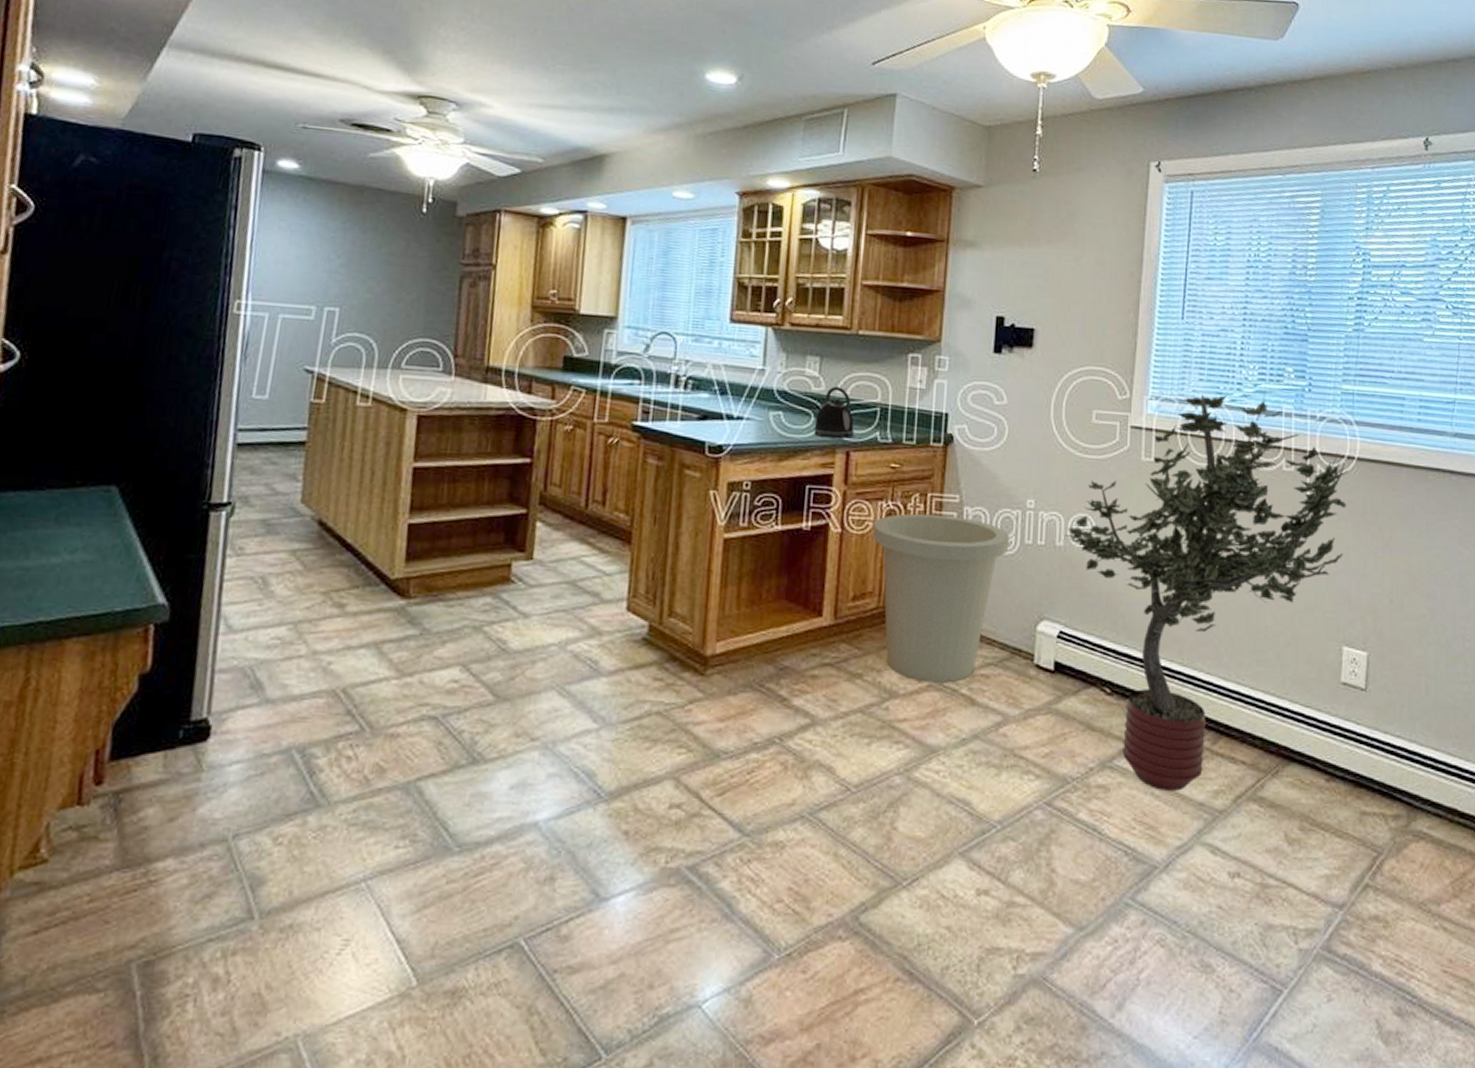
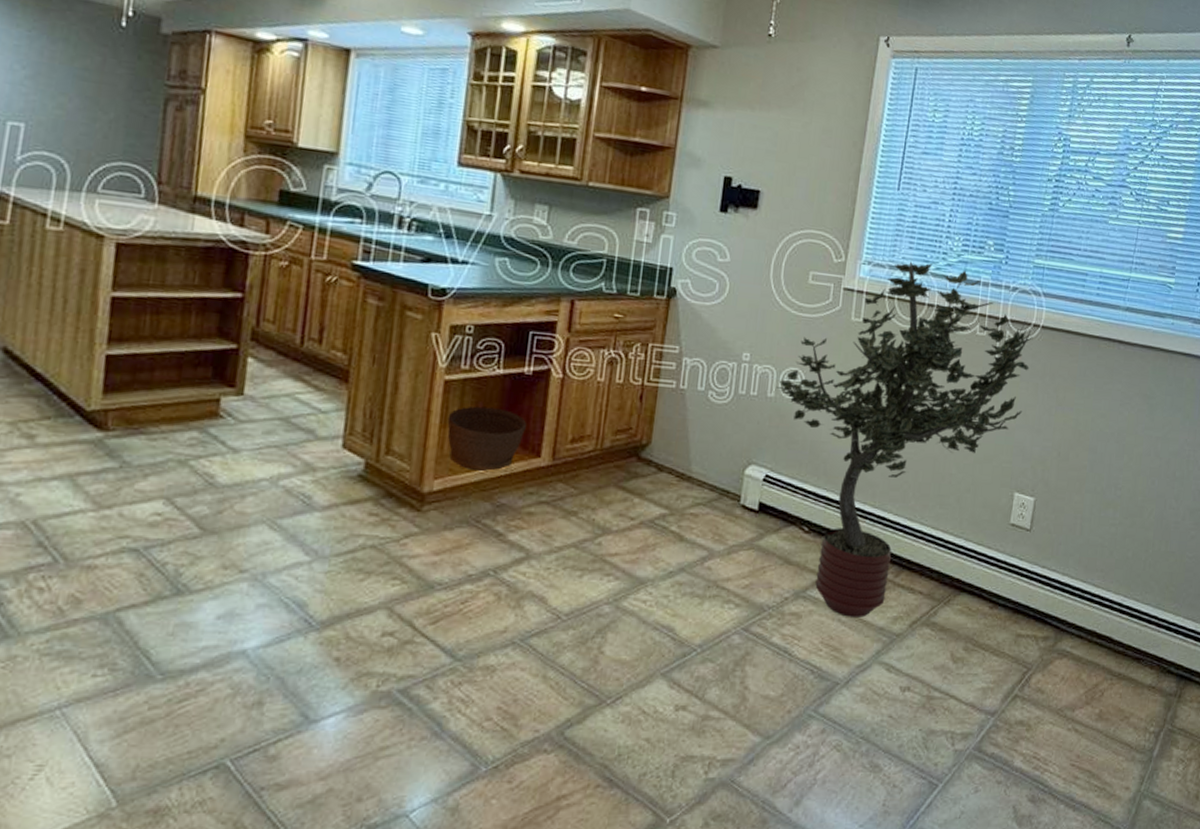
basket: none [727,564,808,632] -> present [447,406,527,471]
kettle: present [813,386,855,438] -> none [539,236,581,287]
trash can: present [872,513,1010,683] -> none [593,362,725,521]

